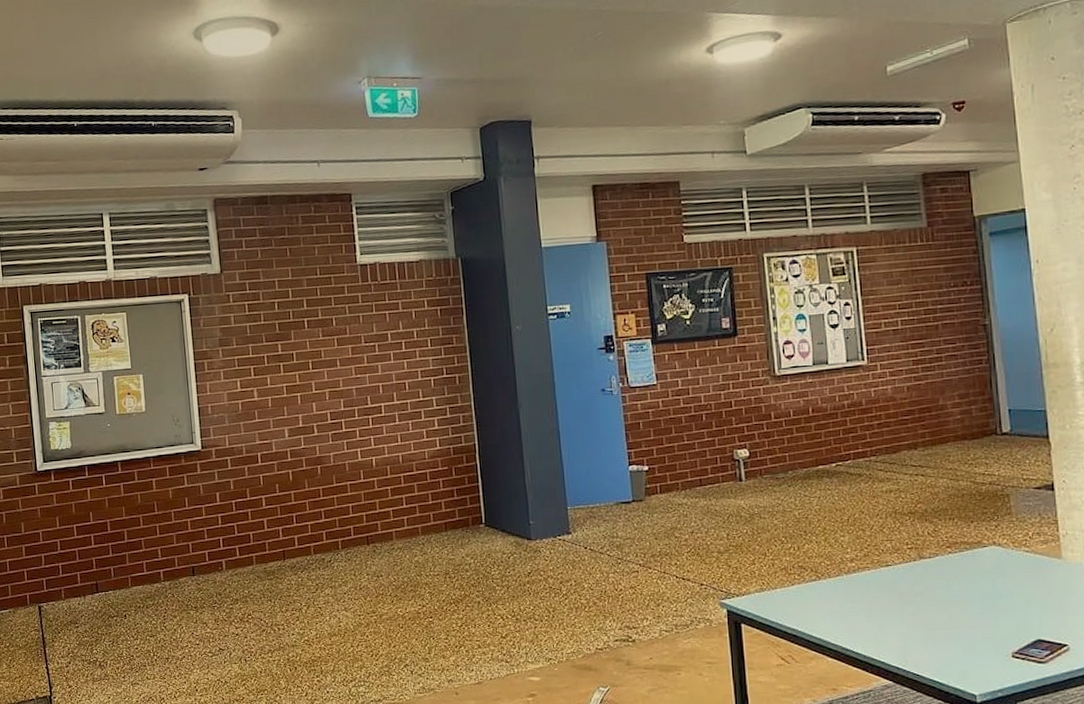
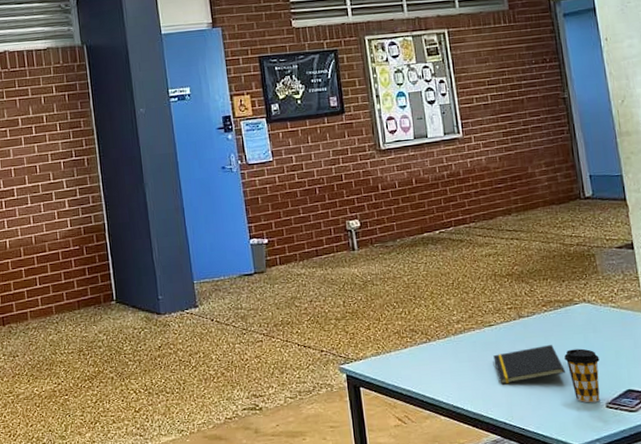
notepad: none [889,589,968,628] -> present [493,345,565,385]
coffee cup: none [968,594,1008,652] -> present [564,348,600,403]

